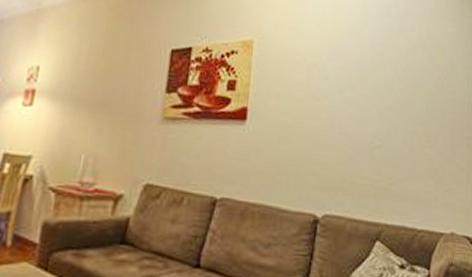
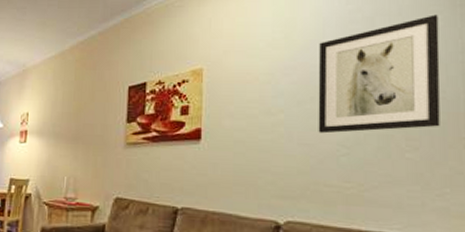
wall art: none [356,21,453,126] -> present [318,14,440,134]

